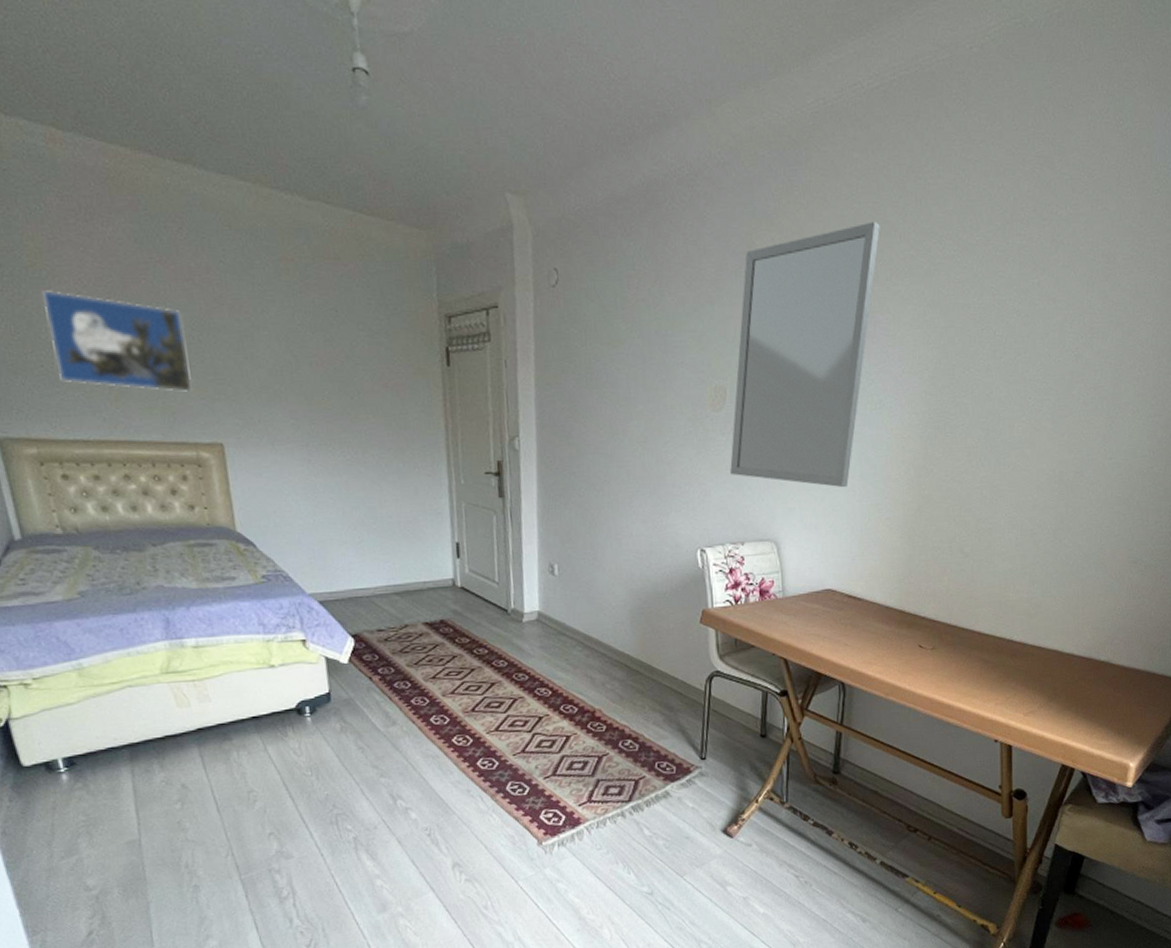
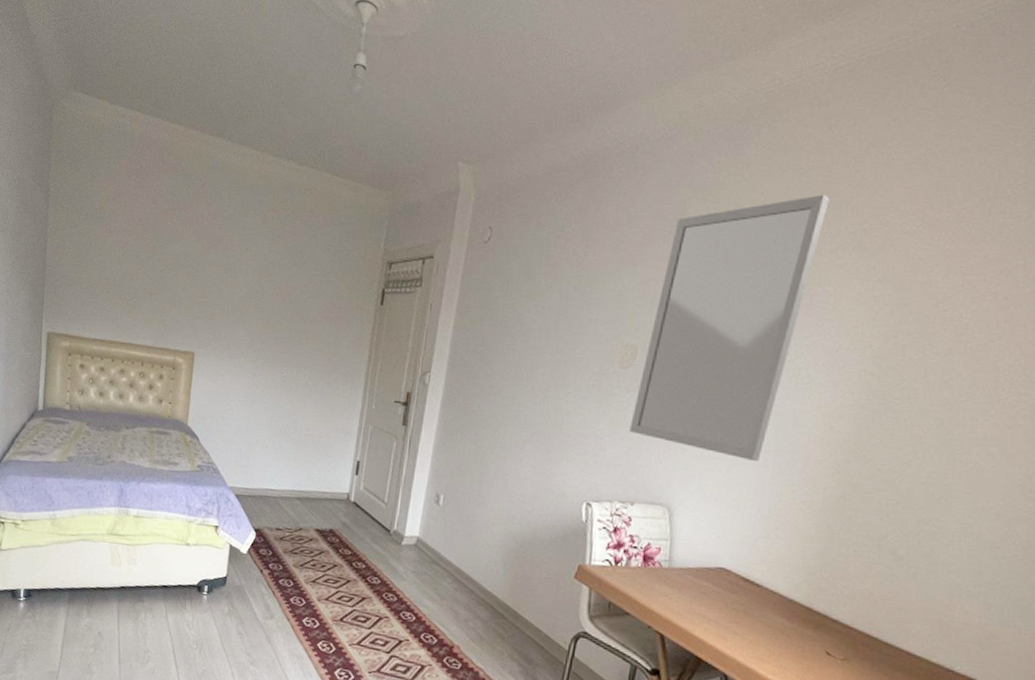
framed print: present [42,290,193,392] -> none [97,227,189,309]

